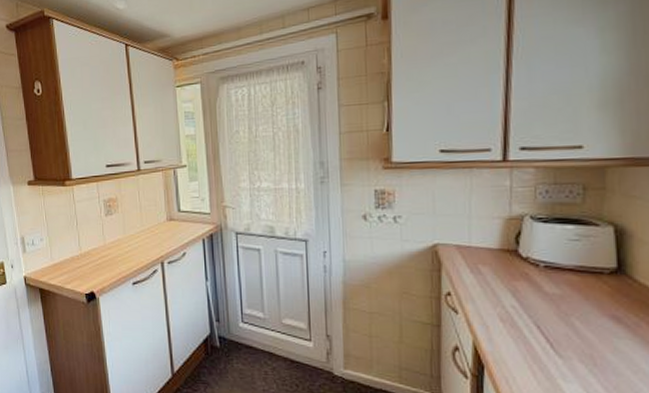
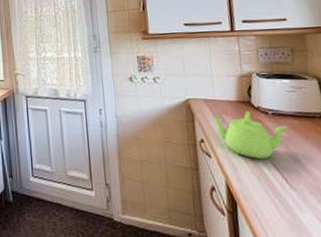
teapot: none [462,261,564,320] -> present [210,110,289,160]

